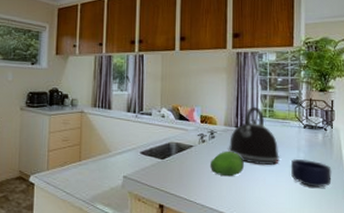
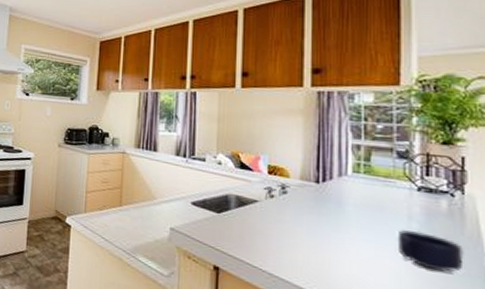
fruit: present [209,151,244,177] -> none [280,211,328,243]
kettle: present [228,106,279,165] -> none [305,158,380,235]

